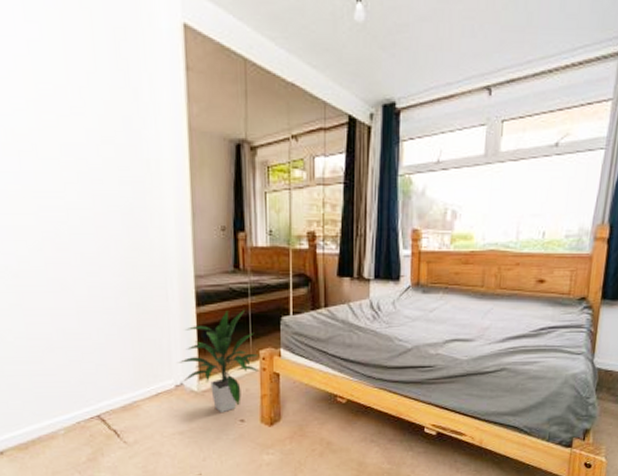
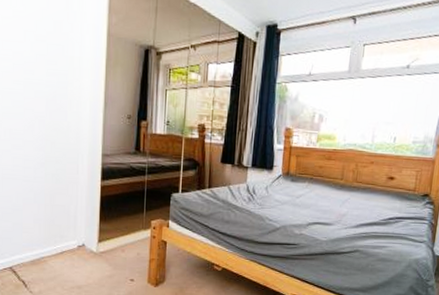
indoor plant: present [177,310,260,413] -> none [81,185,151,273]

